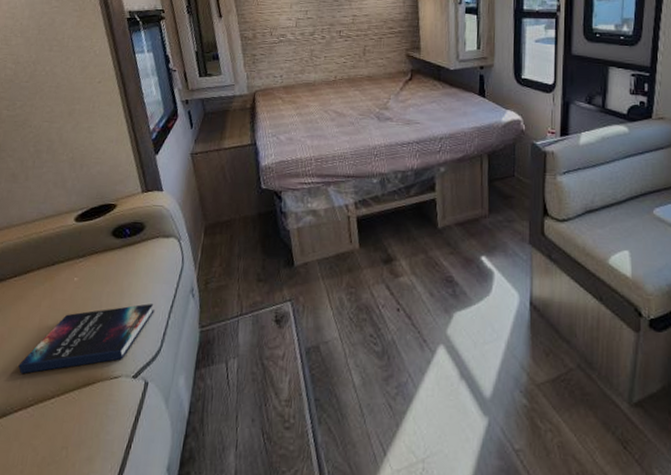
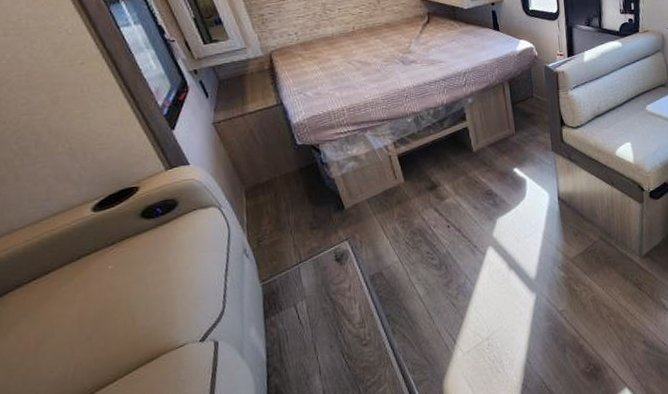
hardback book: present [18,303,155,374] -> none [65,272,209,369]

